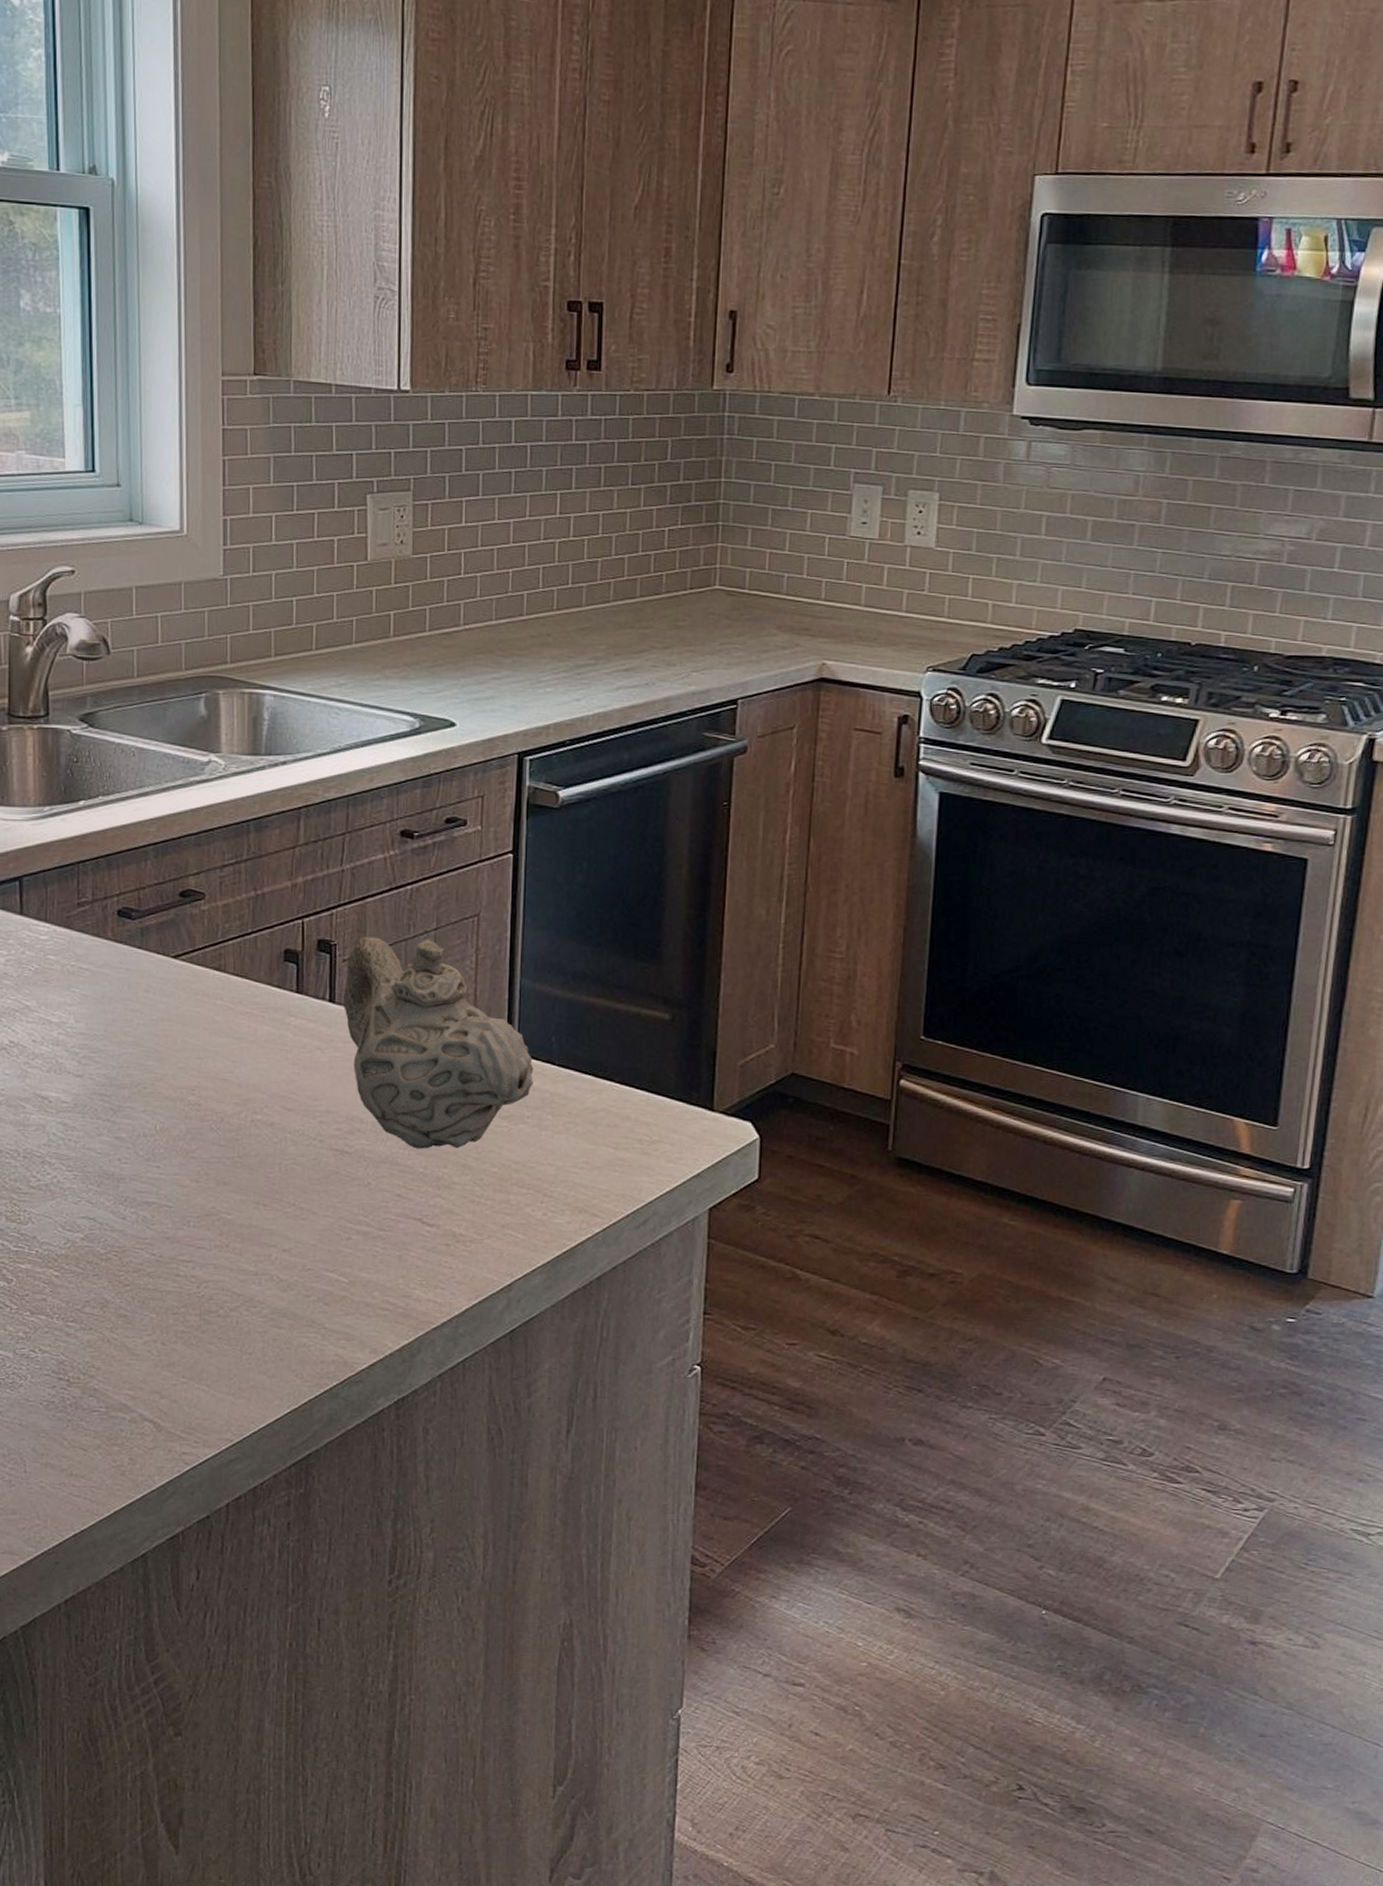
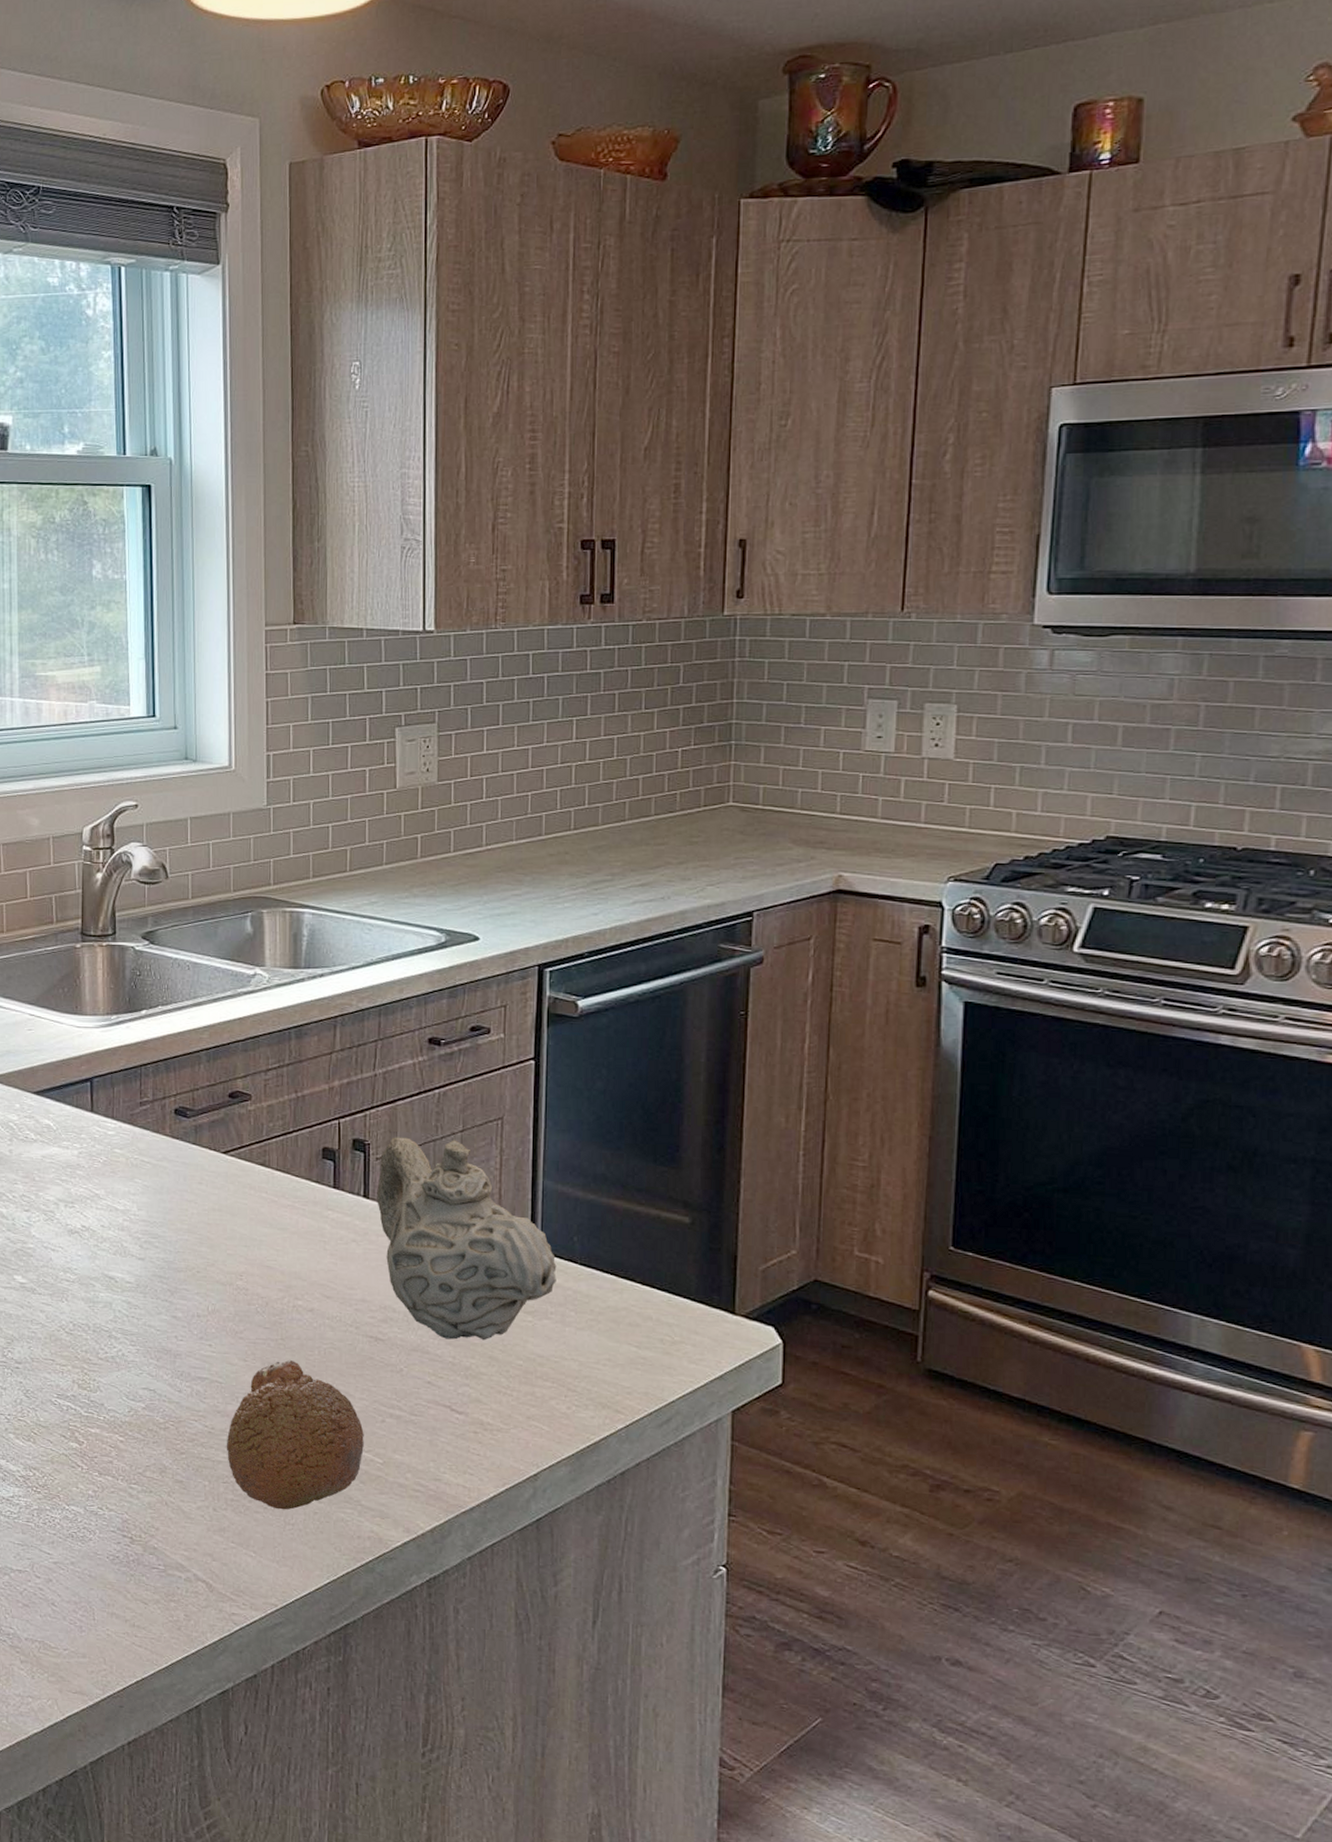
fruit: none [176,1178,328,1339] -> present [226,1359,364,1510]

